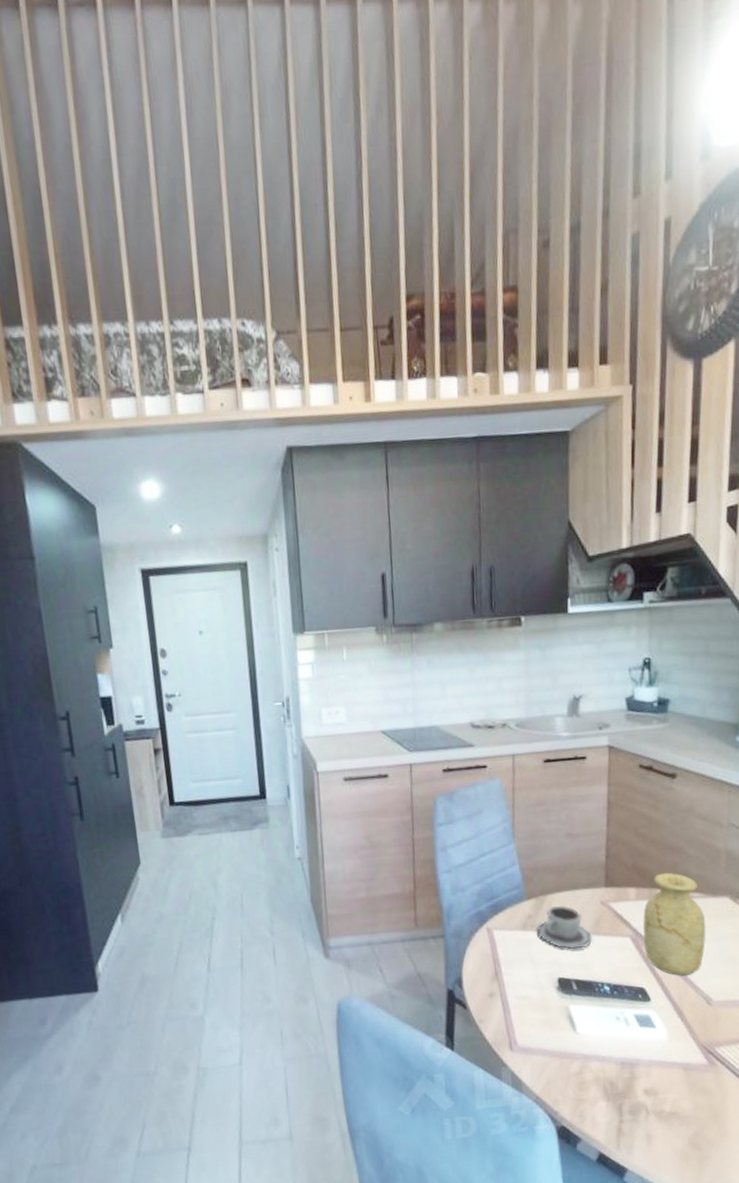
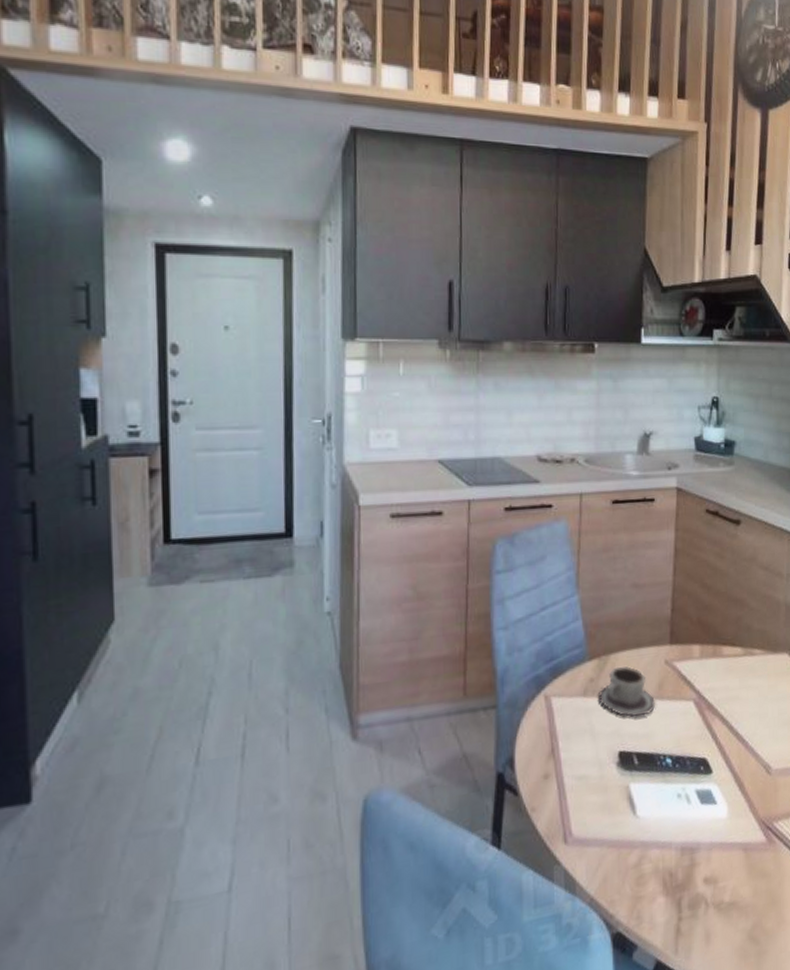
vase: present [643,872,706,976] -> none [707,627,767,743]

